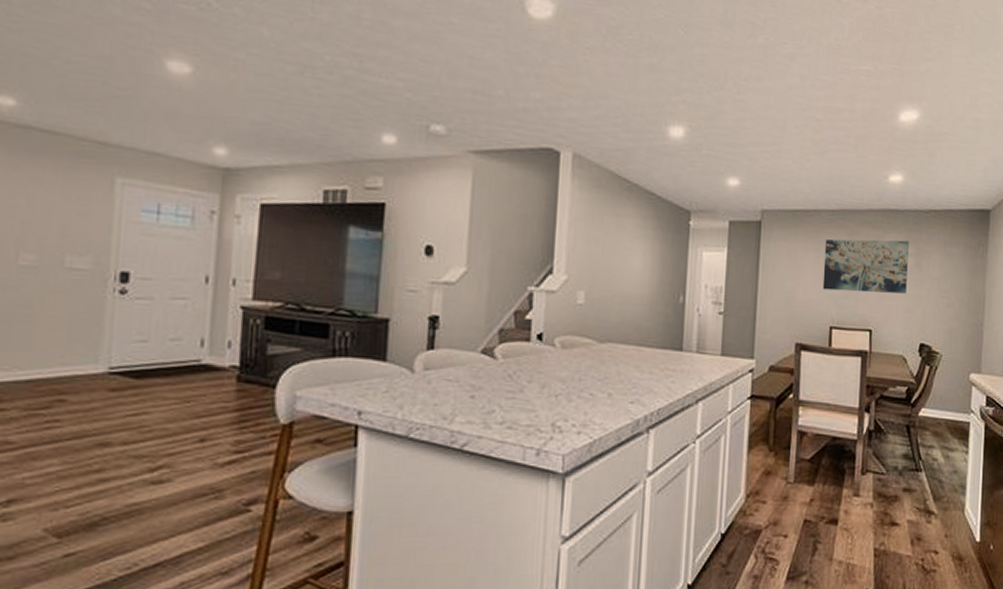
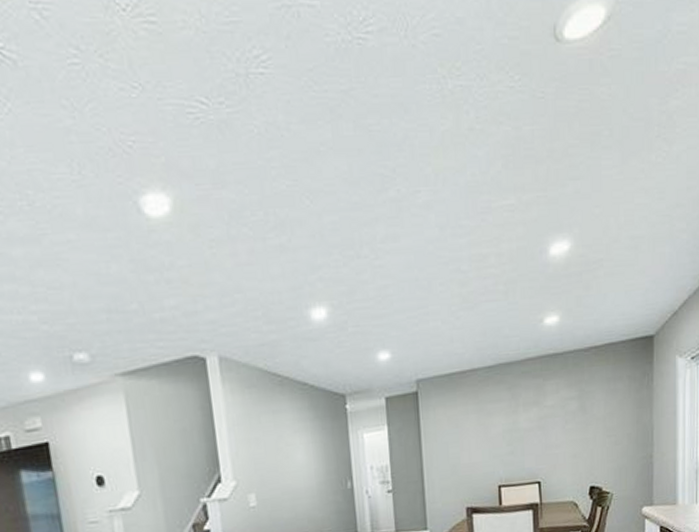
wall art: present [822,239,909,294] -> none [484,384,572,450]

